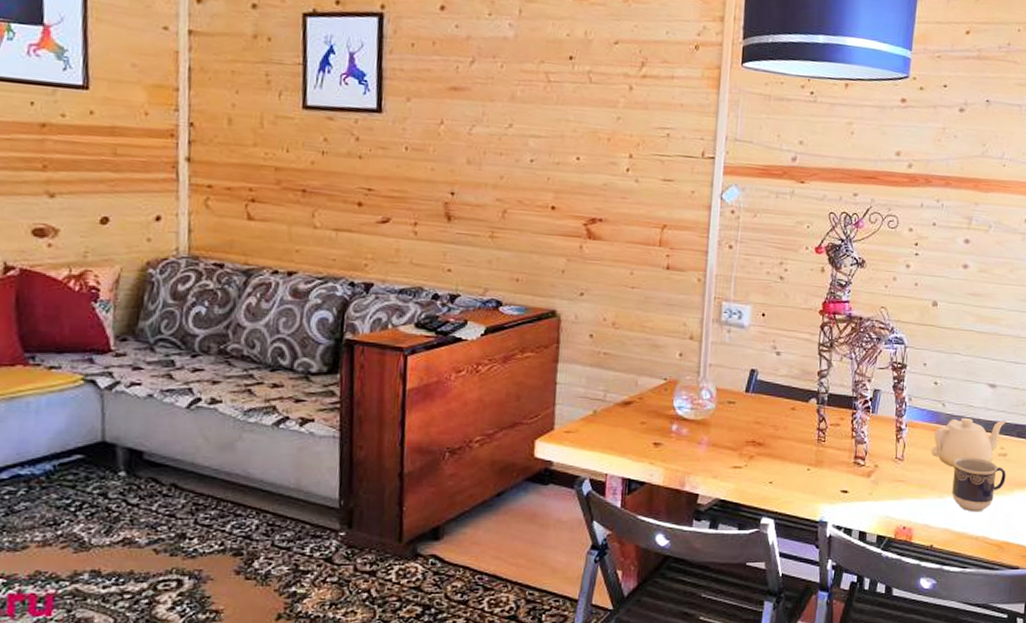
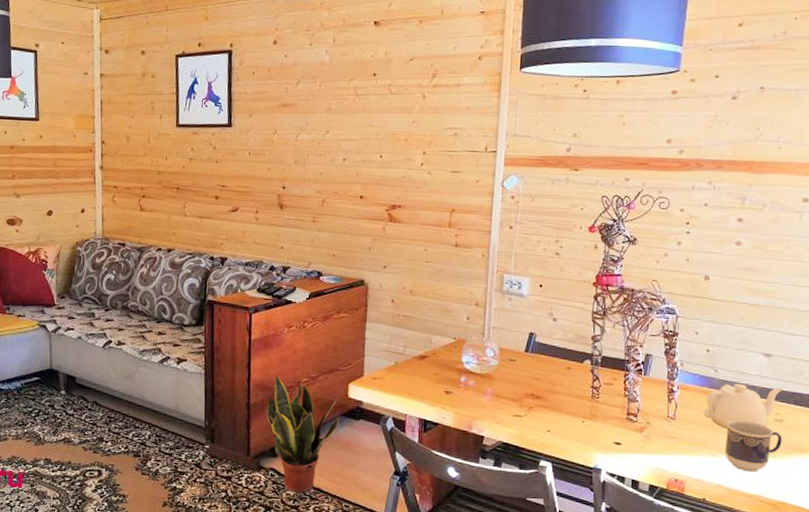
potted plant: none [426,434,523,583] -> present [266,375,340,493]

